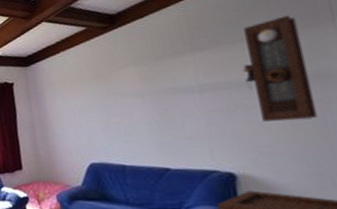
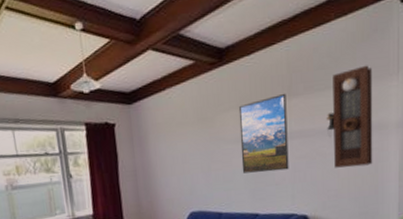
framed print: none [135,48,202,127] -> present [238,93,289,174]

